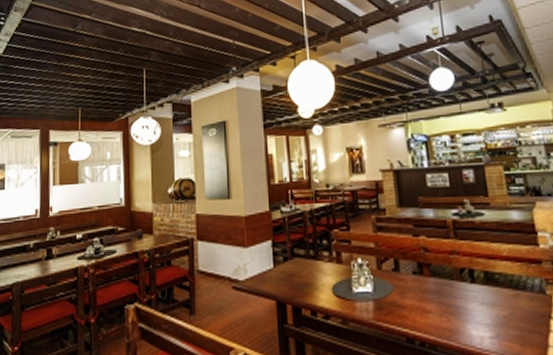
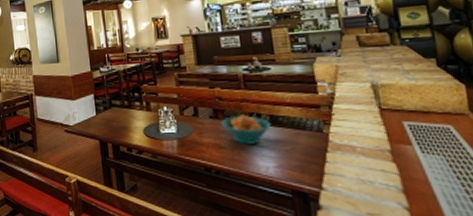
fruit bowl: none [426,270,487,308] -> present [220,114,272,145]

